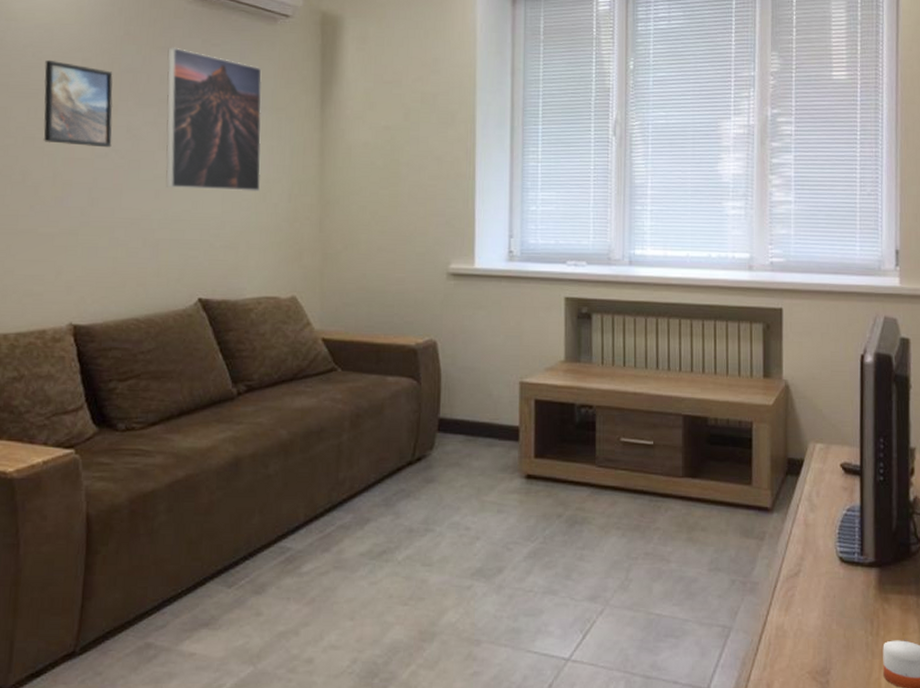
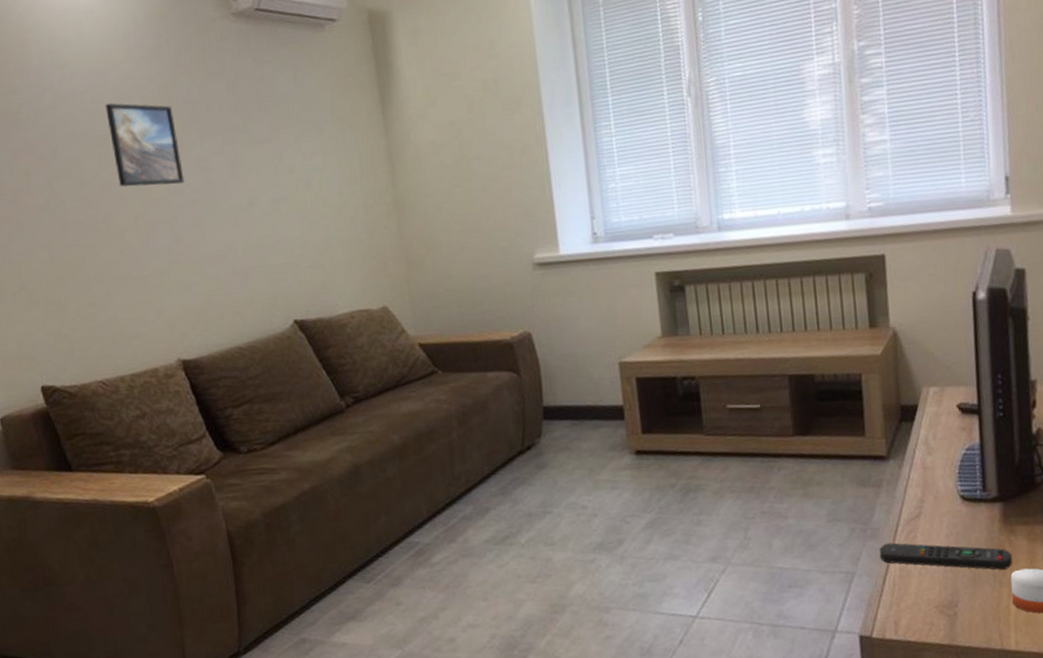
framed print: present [165,47,262,193] -> none [221,71,335,215]
remote control: none [757,599,886,639] -> present [879,542,1013,570]

